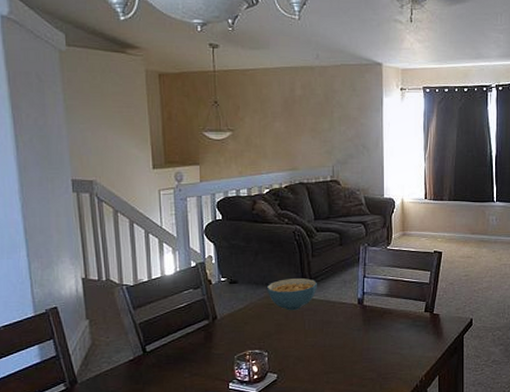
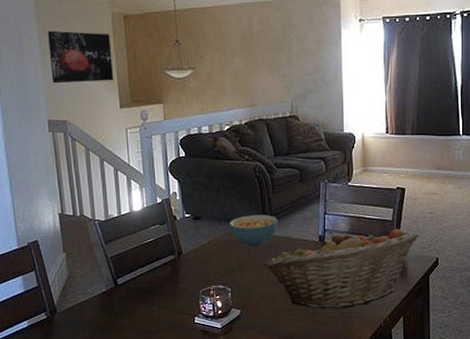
wall art: none [73,85,147,142] -> present [47,30,114,84]
fruit basket: none [302,291,455,371] -> present [263,229,419,309]

